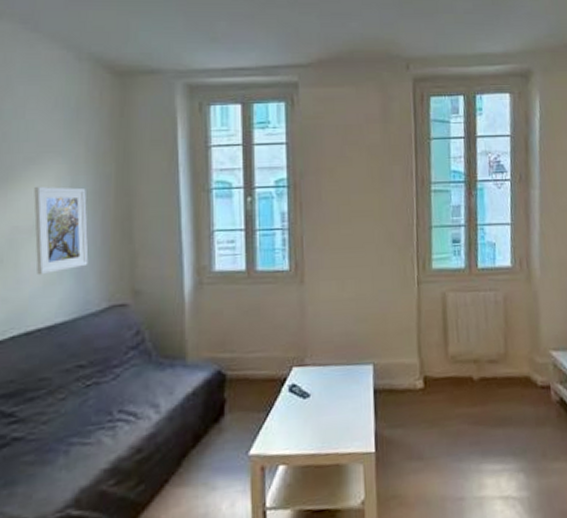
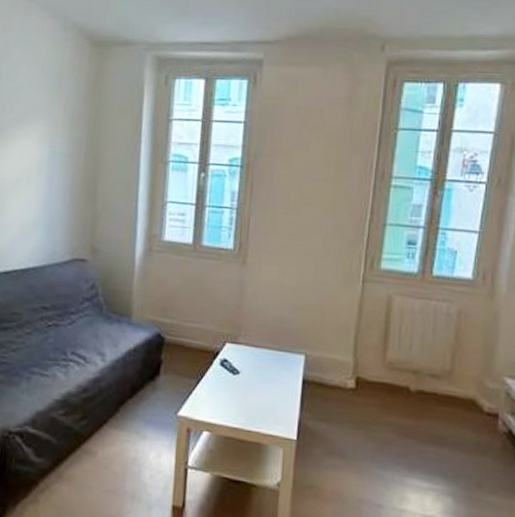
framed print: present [34,187,89,276] -> none [17,145,61,224]

